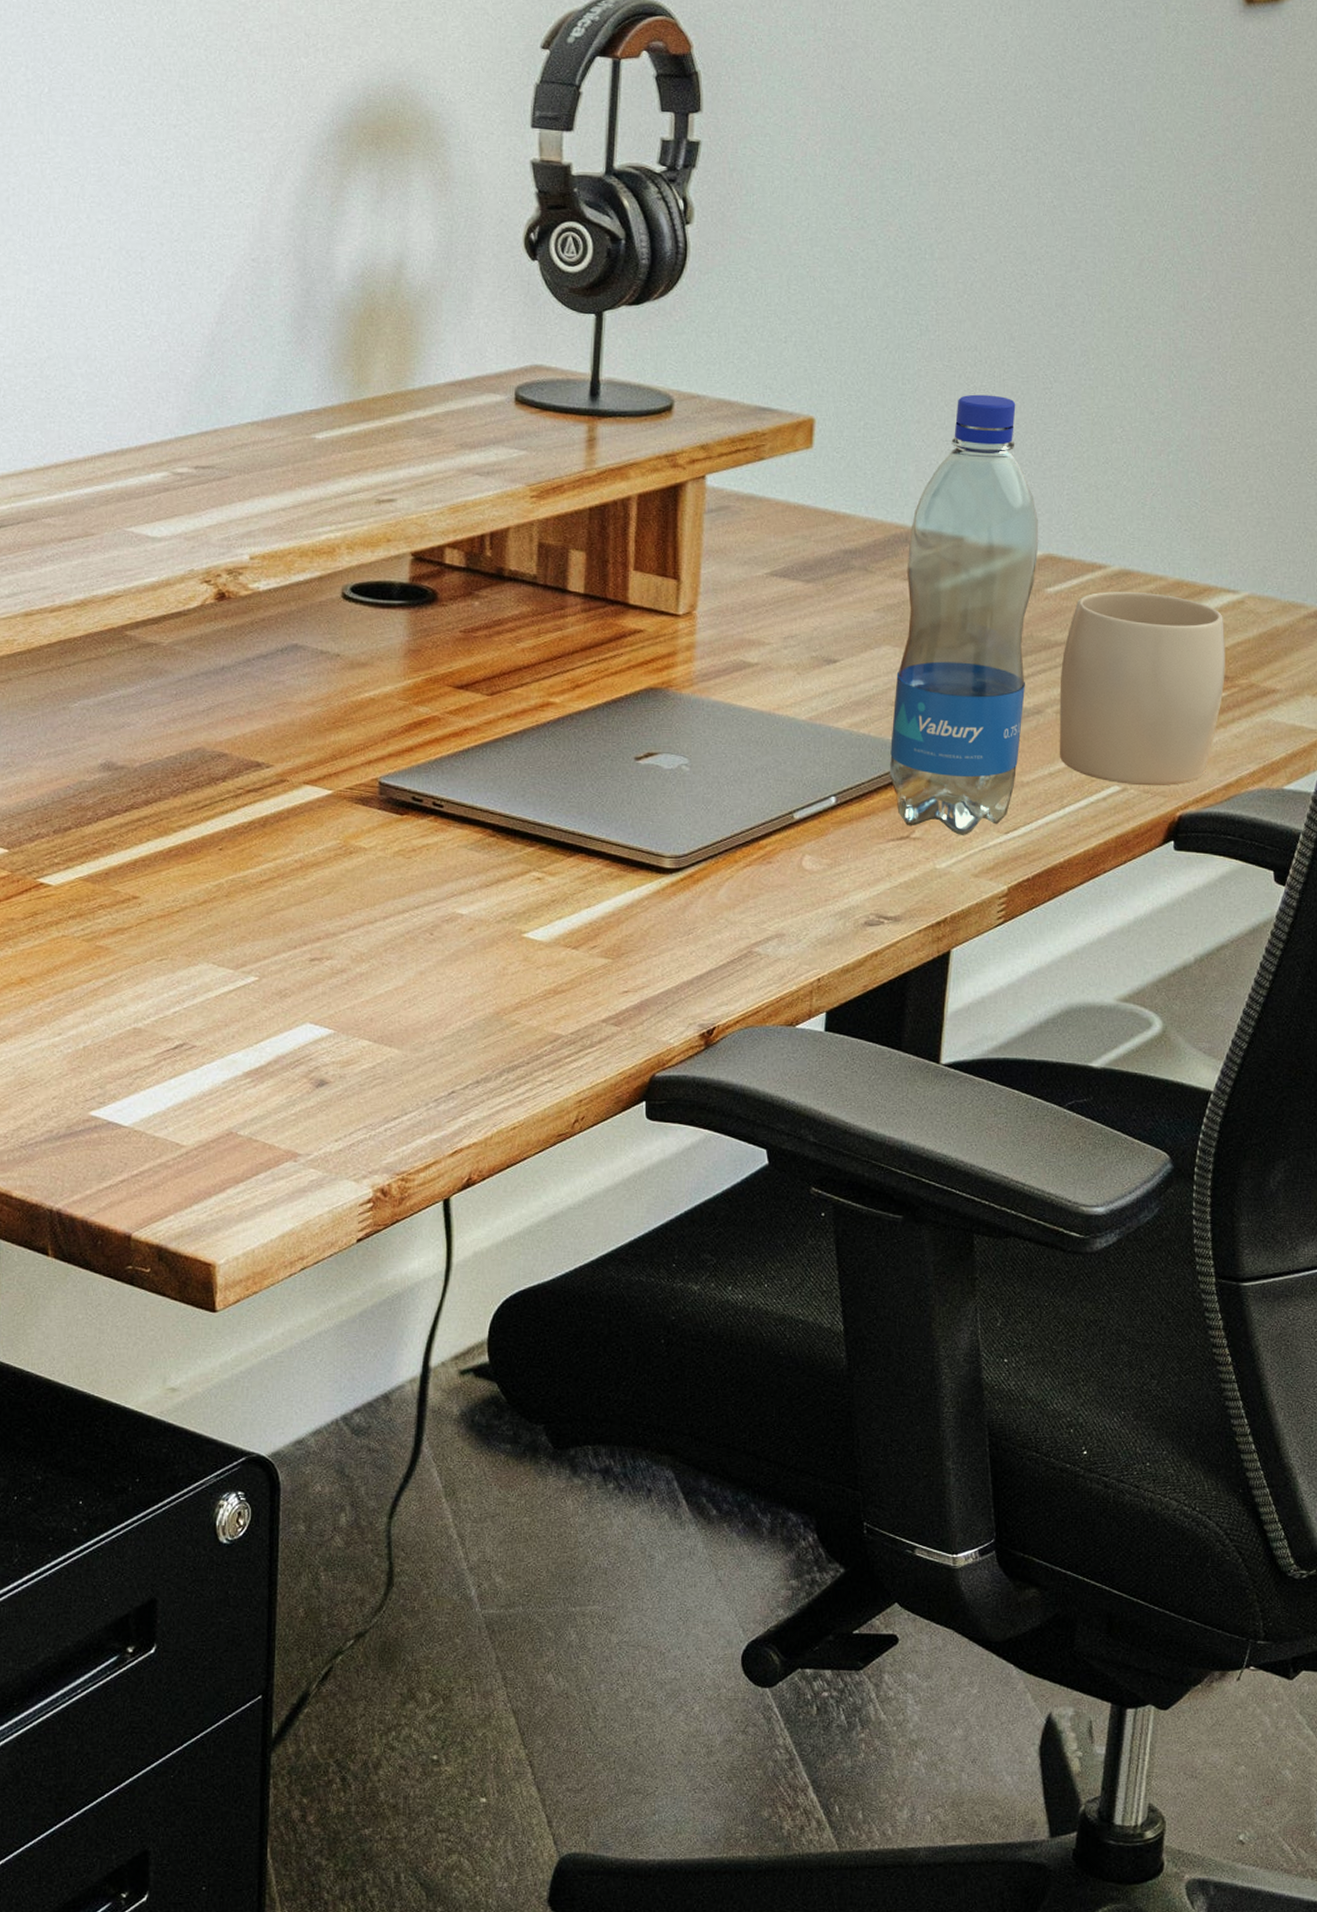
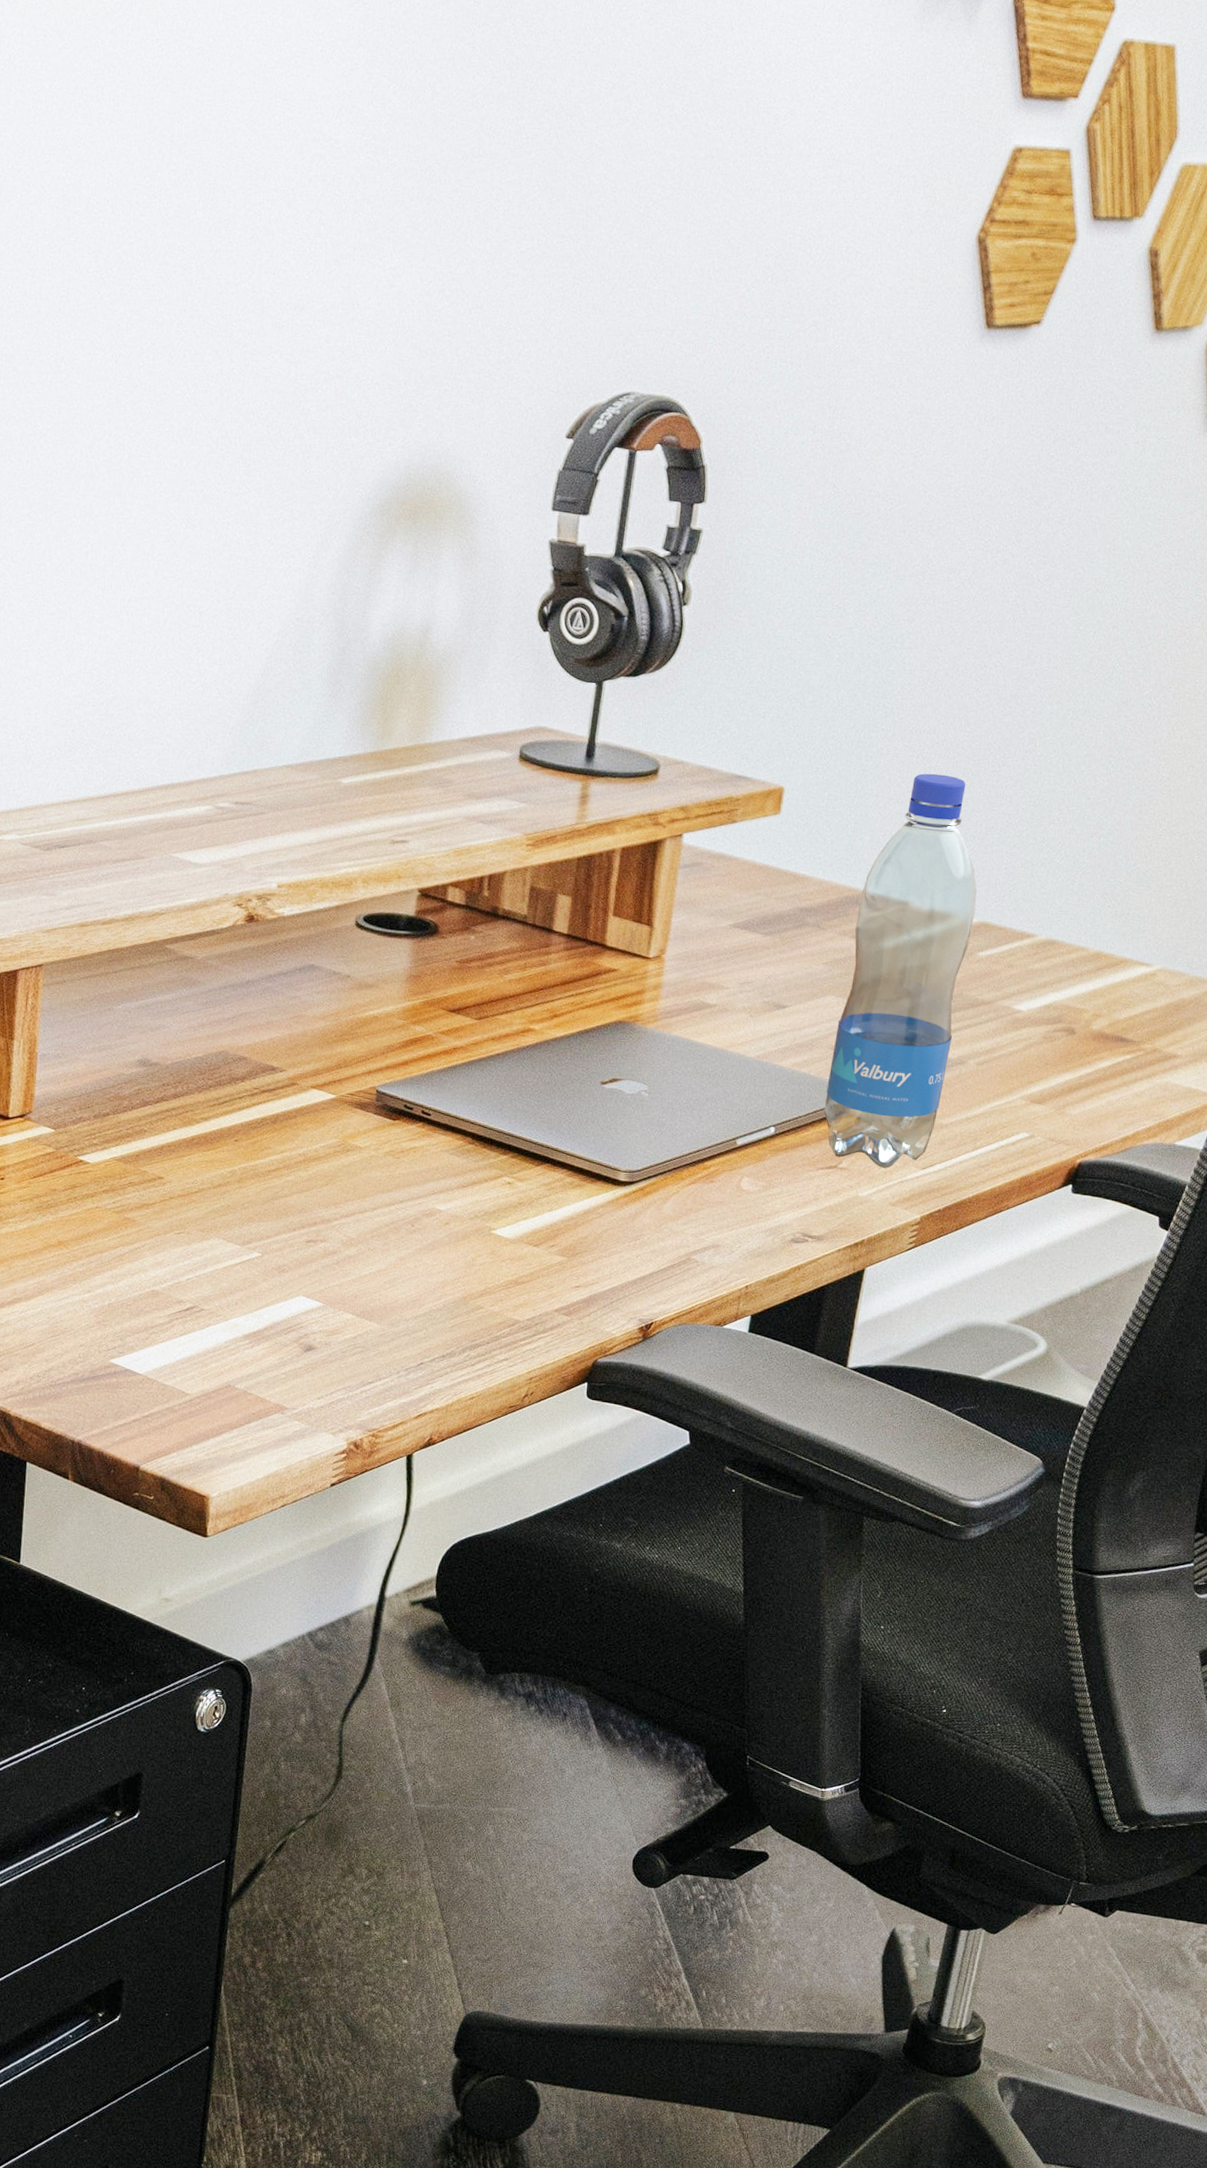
mug: present [1059,591,1226,786] -> none [976,958,1136,1136]

